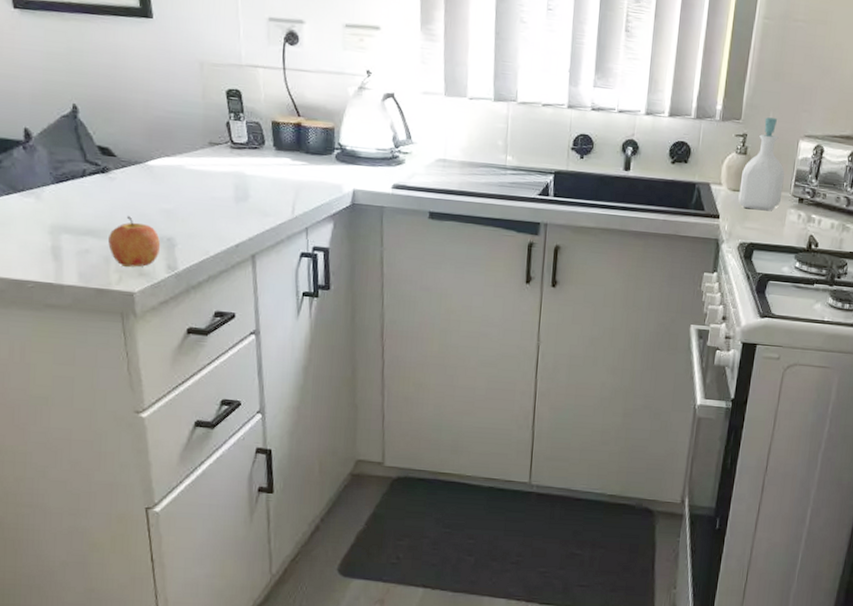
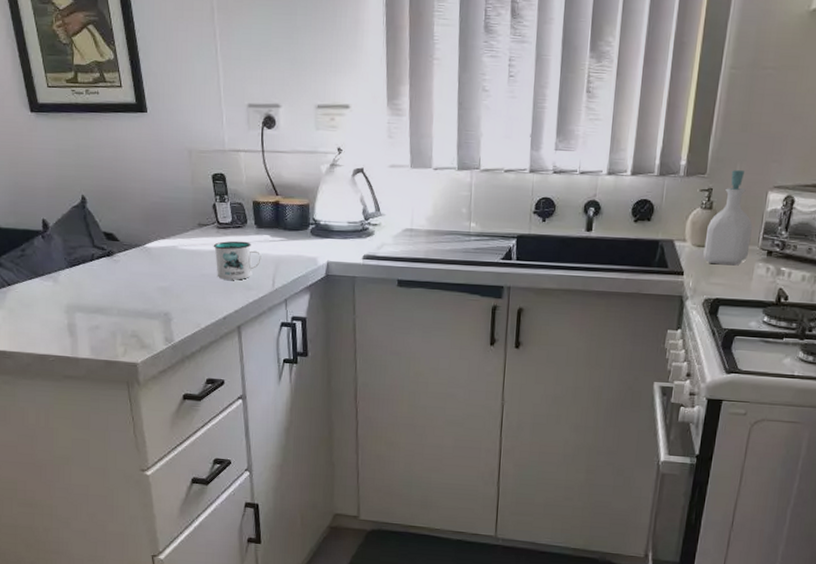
apple: present [108,216,161,267] -> none [115,294,159,341]
mug: none [225,162,280,205] -> present [213,241,262,280]

